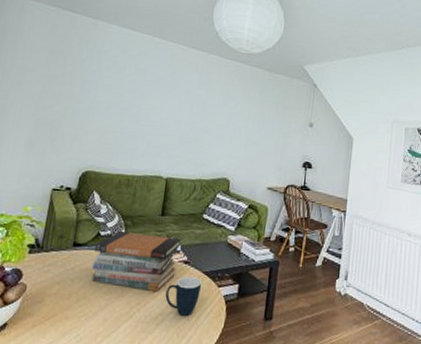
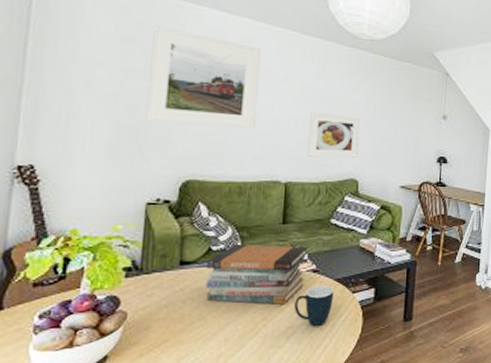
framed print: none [59,40,155,129] -> present [146,26,261,129]
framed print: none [187,116,235,159] -> present [307,113,360,158]

